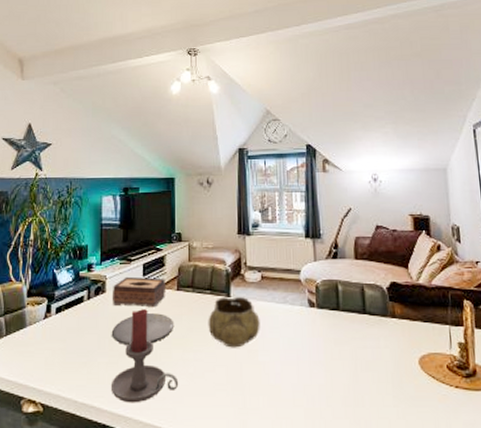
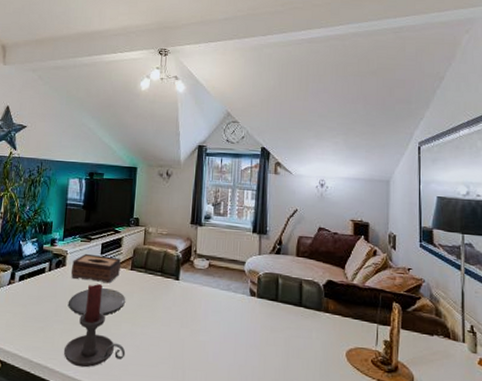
decorative bowl: present [208,297,260,348] -> none [156,280,204,327]

